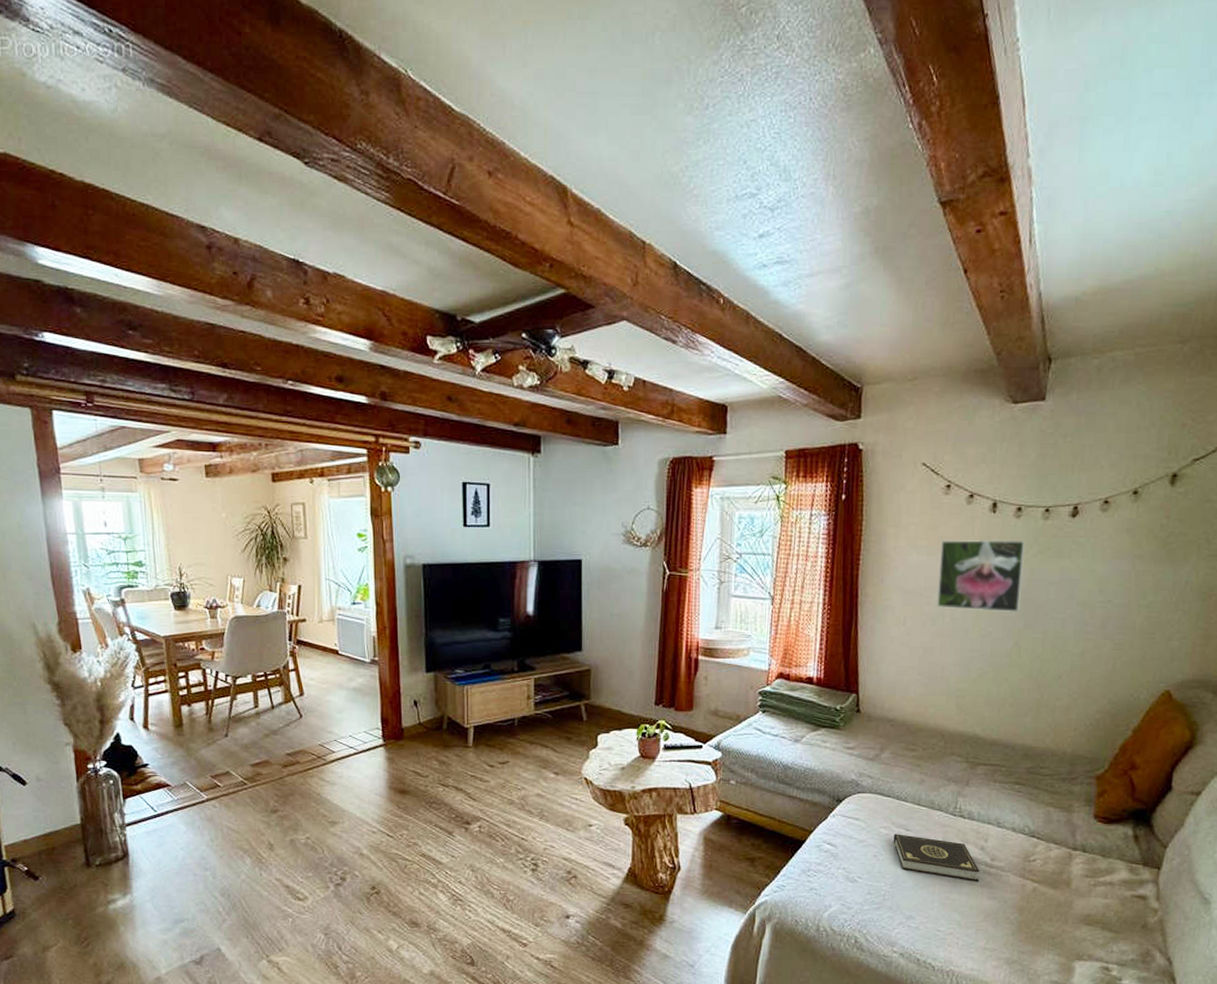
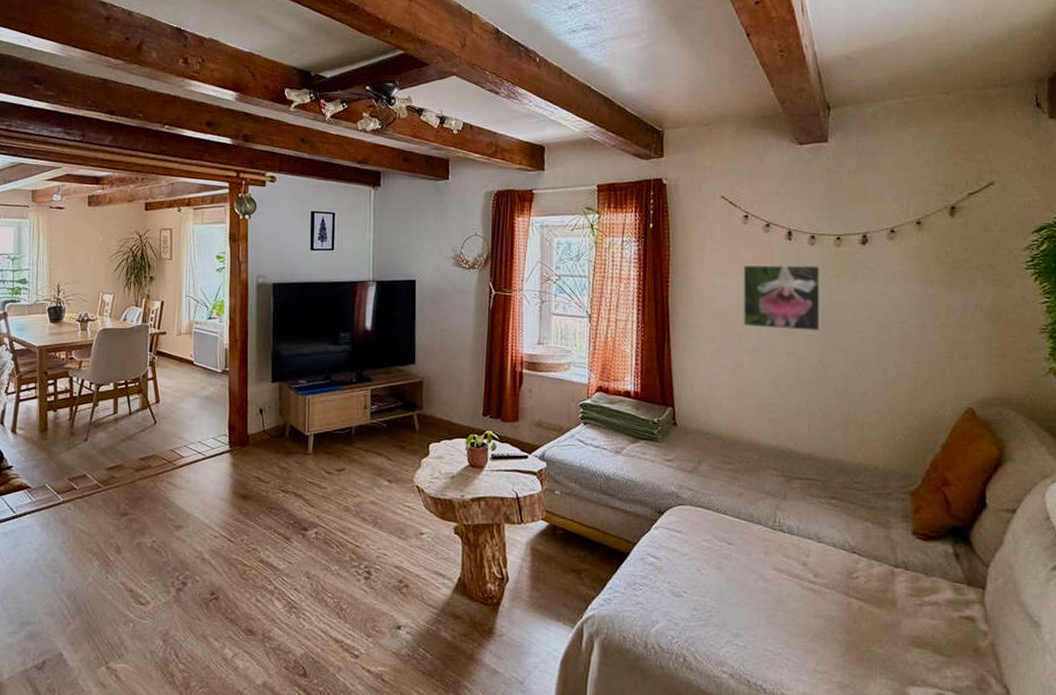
book: present [891,834,980,882] -> none [714,547,804,599]

